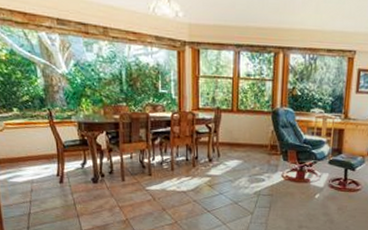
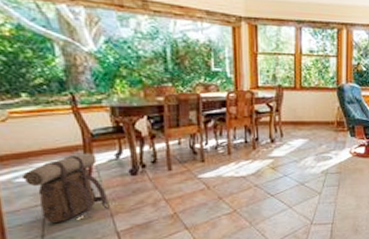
backpack: none [13,161,75,218] -> present [21,153,108,223]

